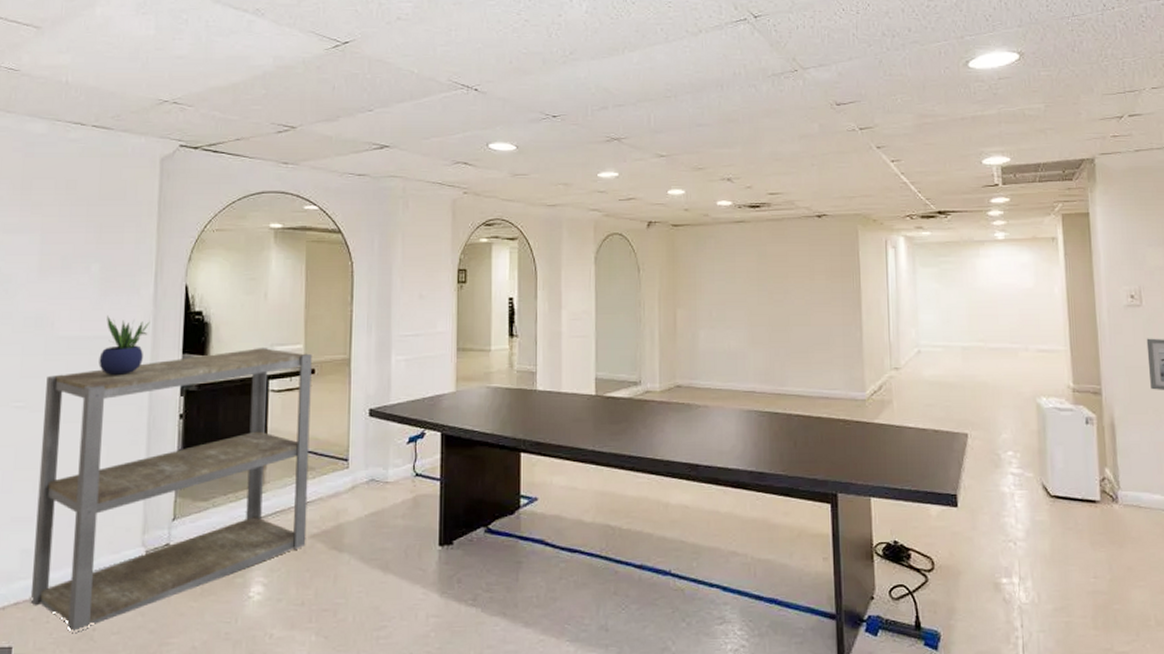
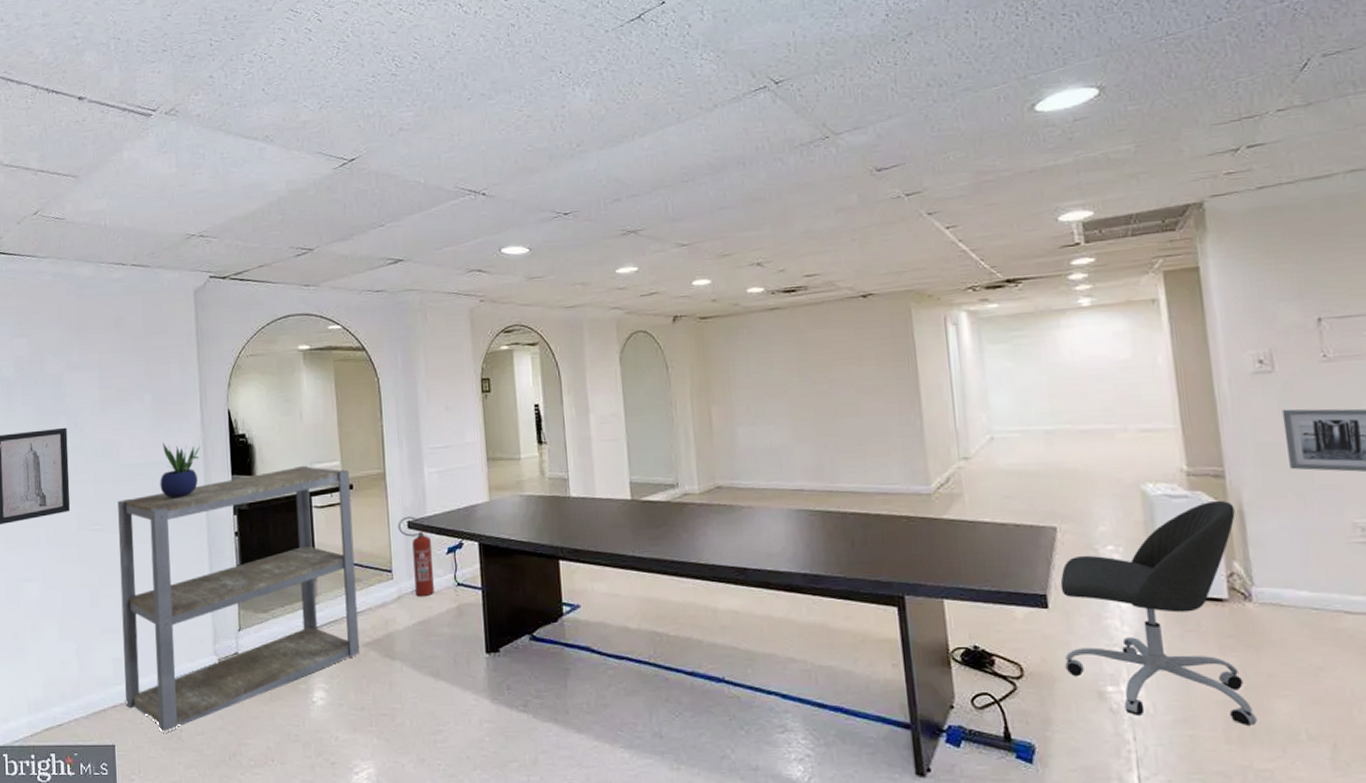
fire extinguisher: none [359,404,393,487] -> present [398,516,434,597]
office chair: none [968,414,1118,613] -> present [1060,500,1257,725]

